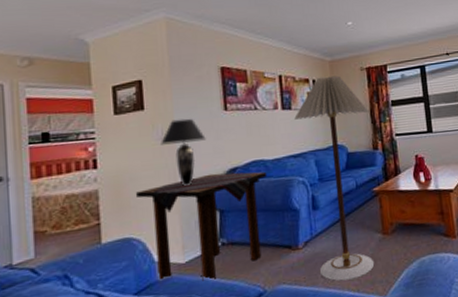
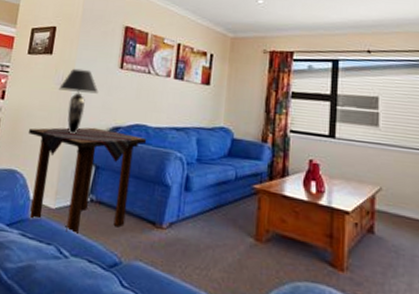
floor lamp: present [294,75,375,281] -> none [178,52,265,281]

